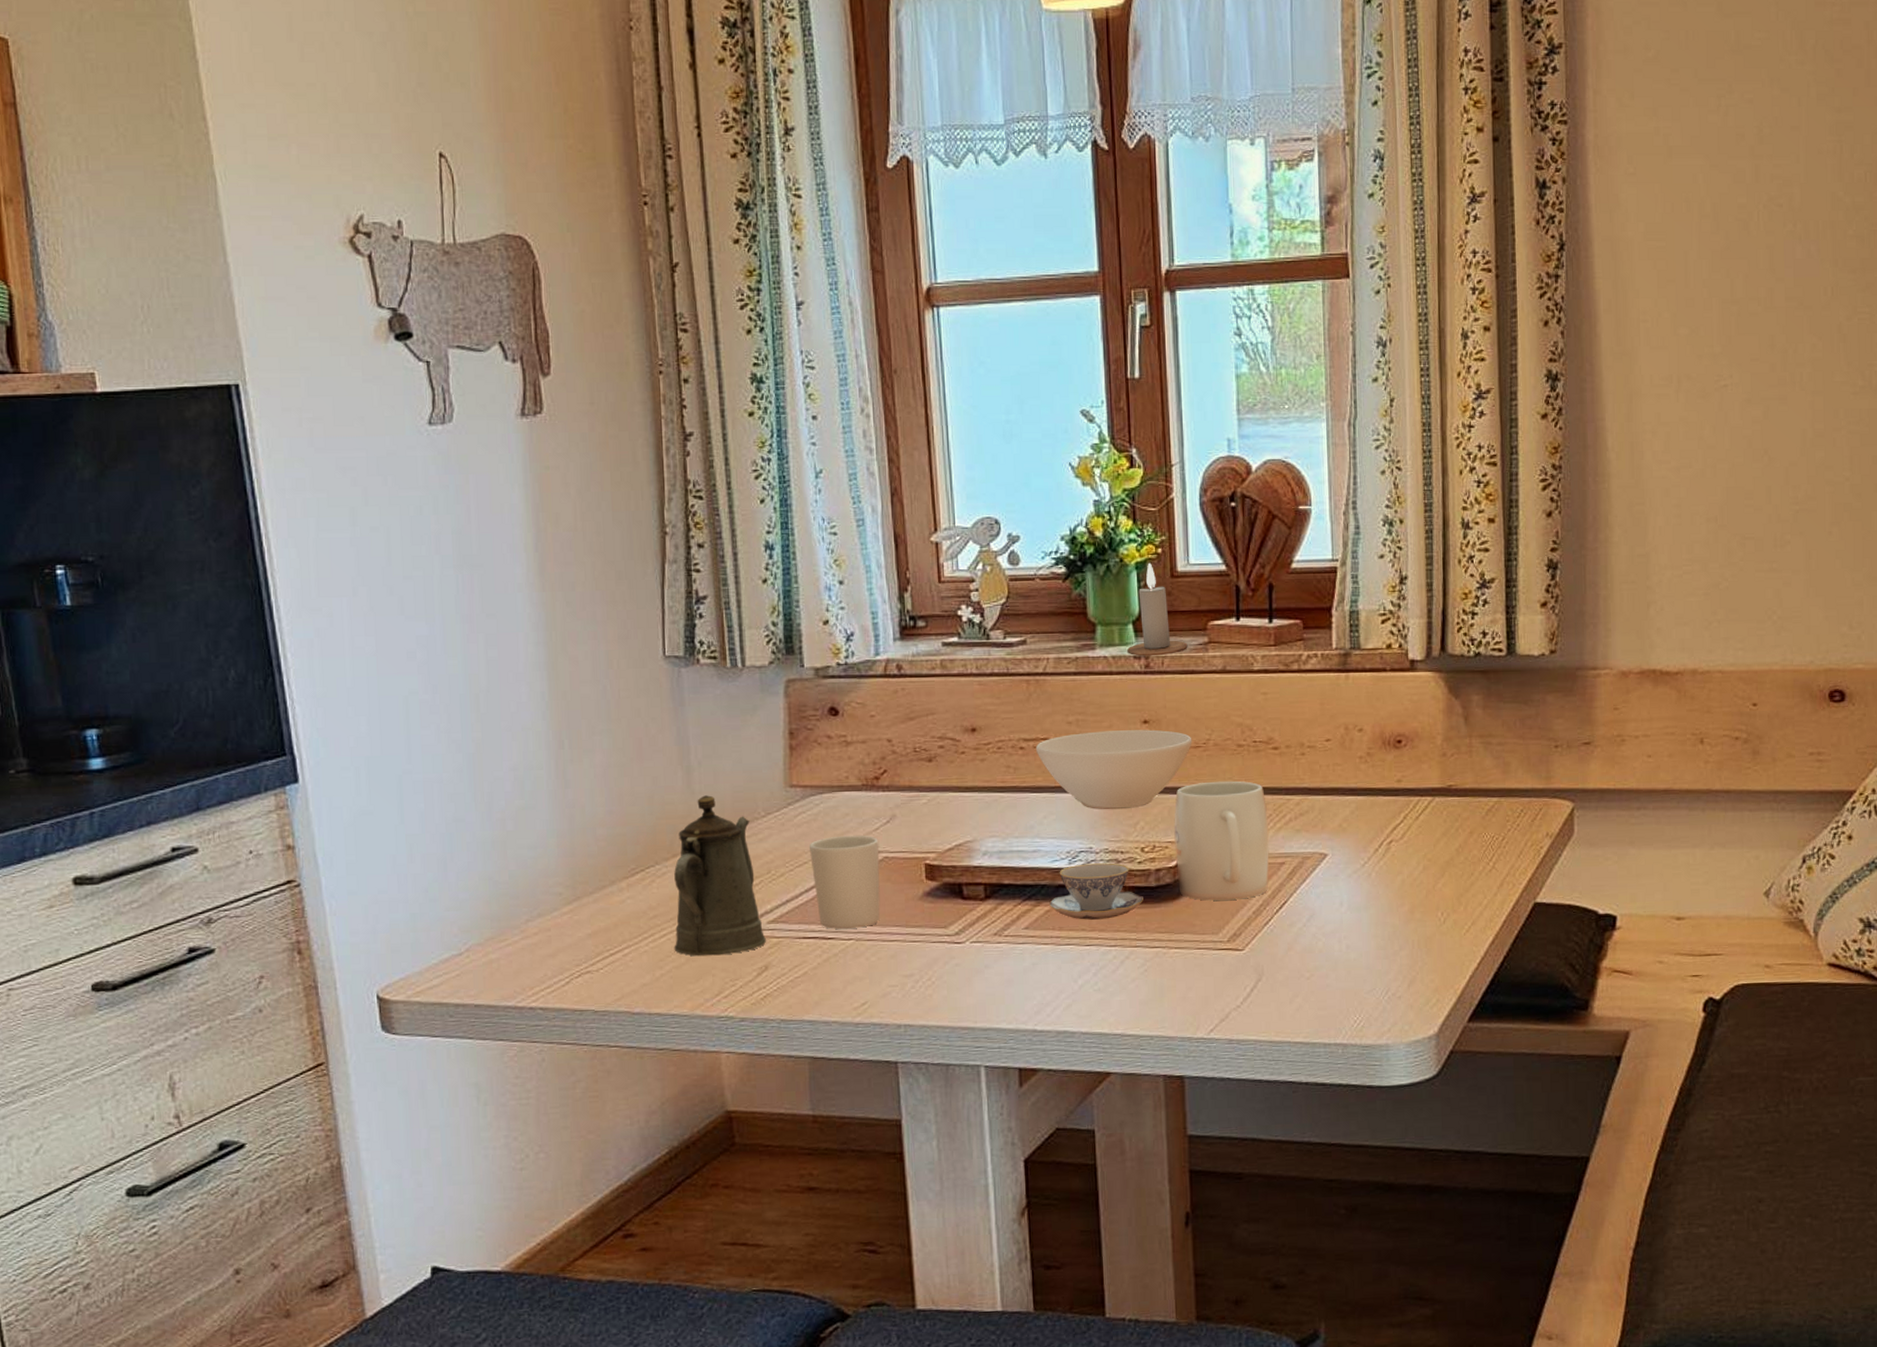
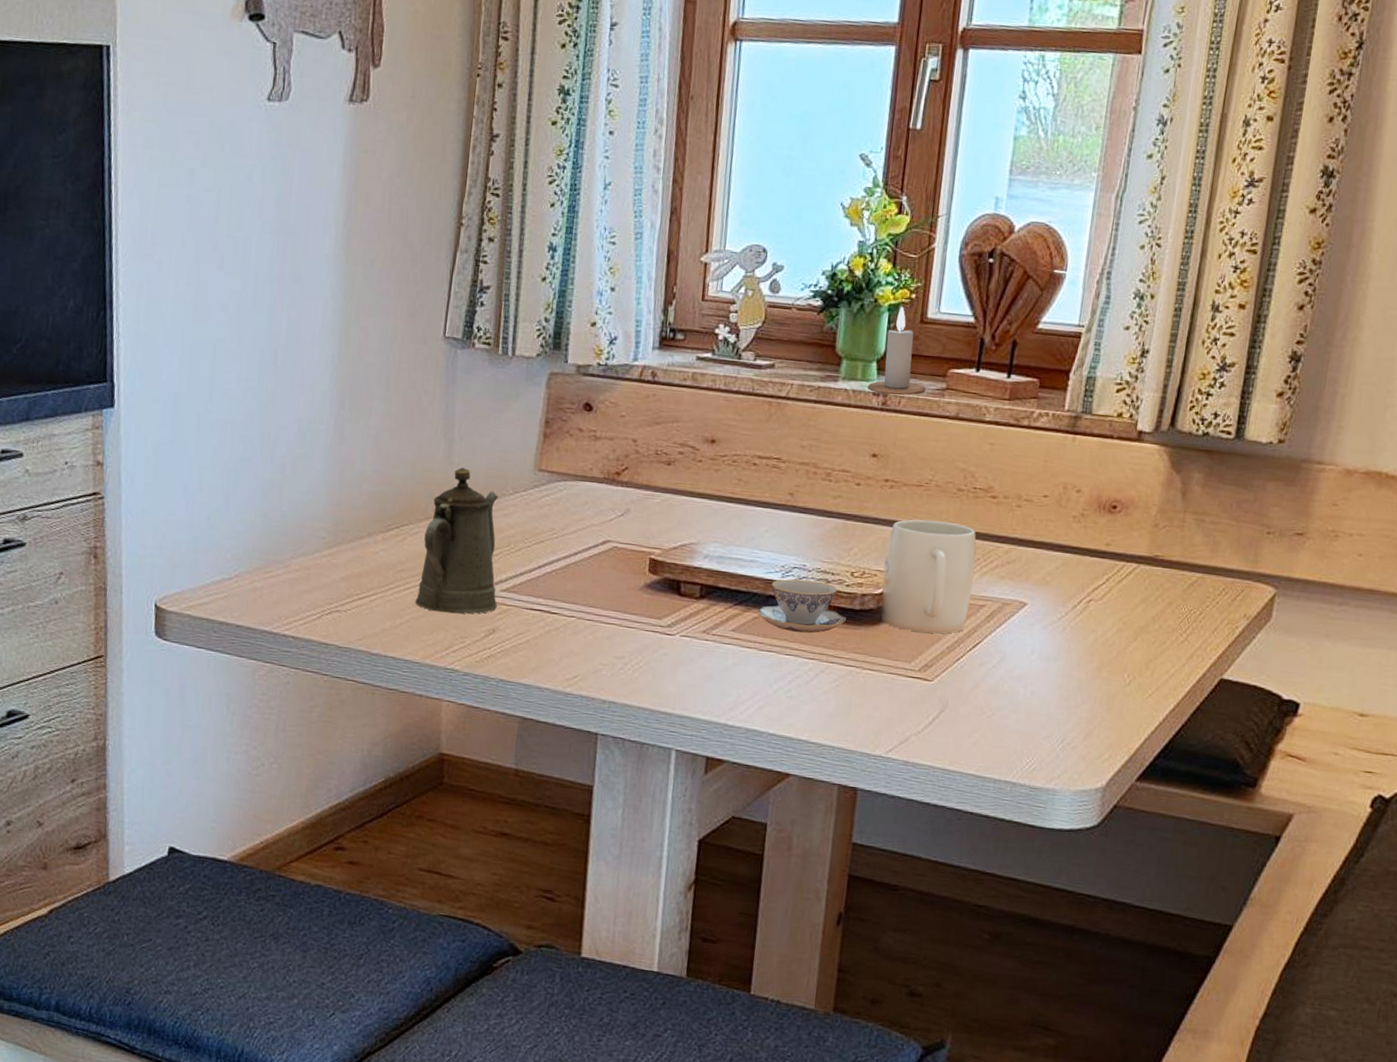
mug: present [809,835,881,929] -> none [547,521,612,608]
bowl: present [1035,729,1192,810] -> none [767,457,916,534]

